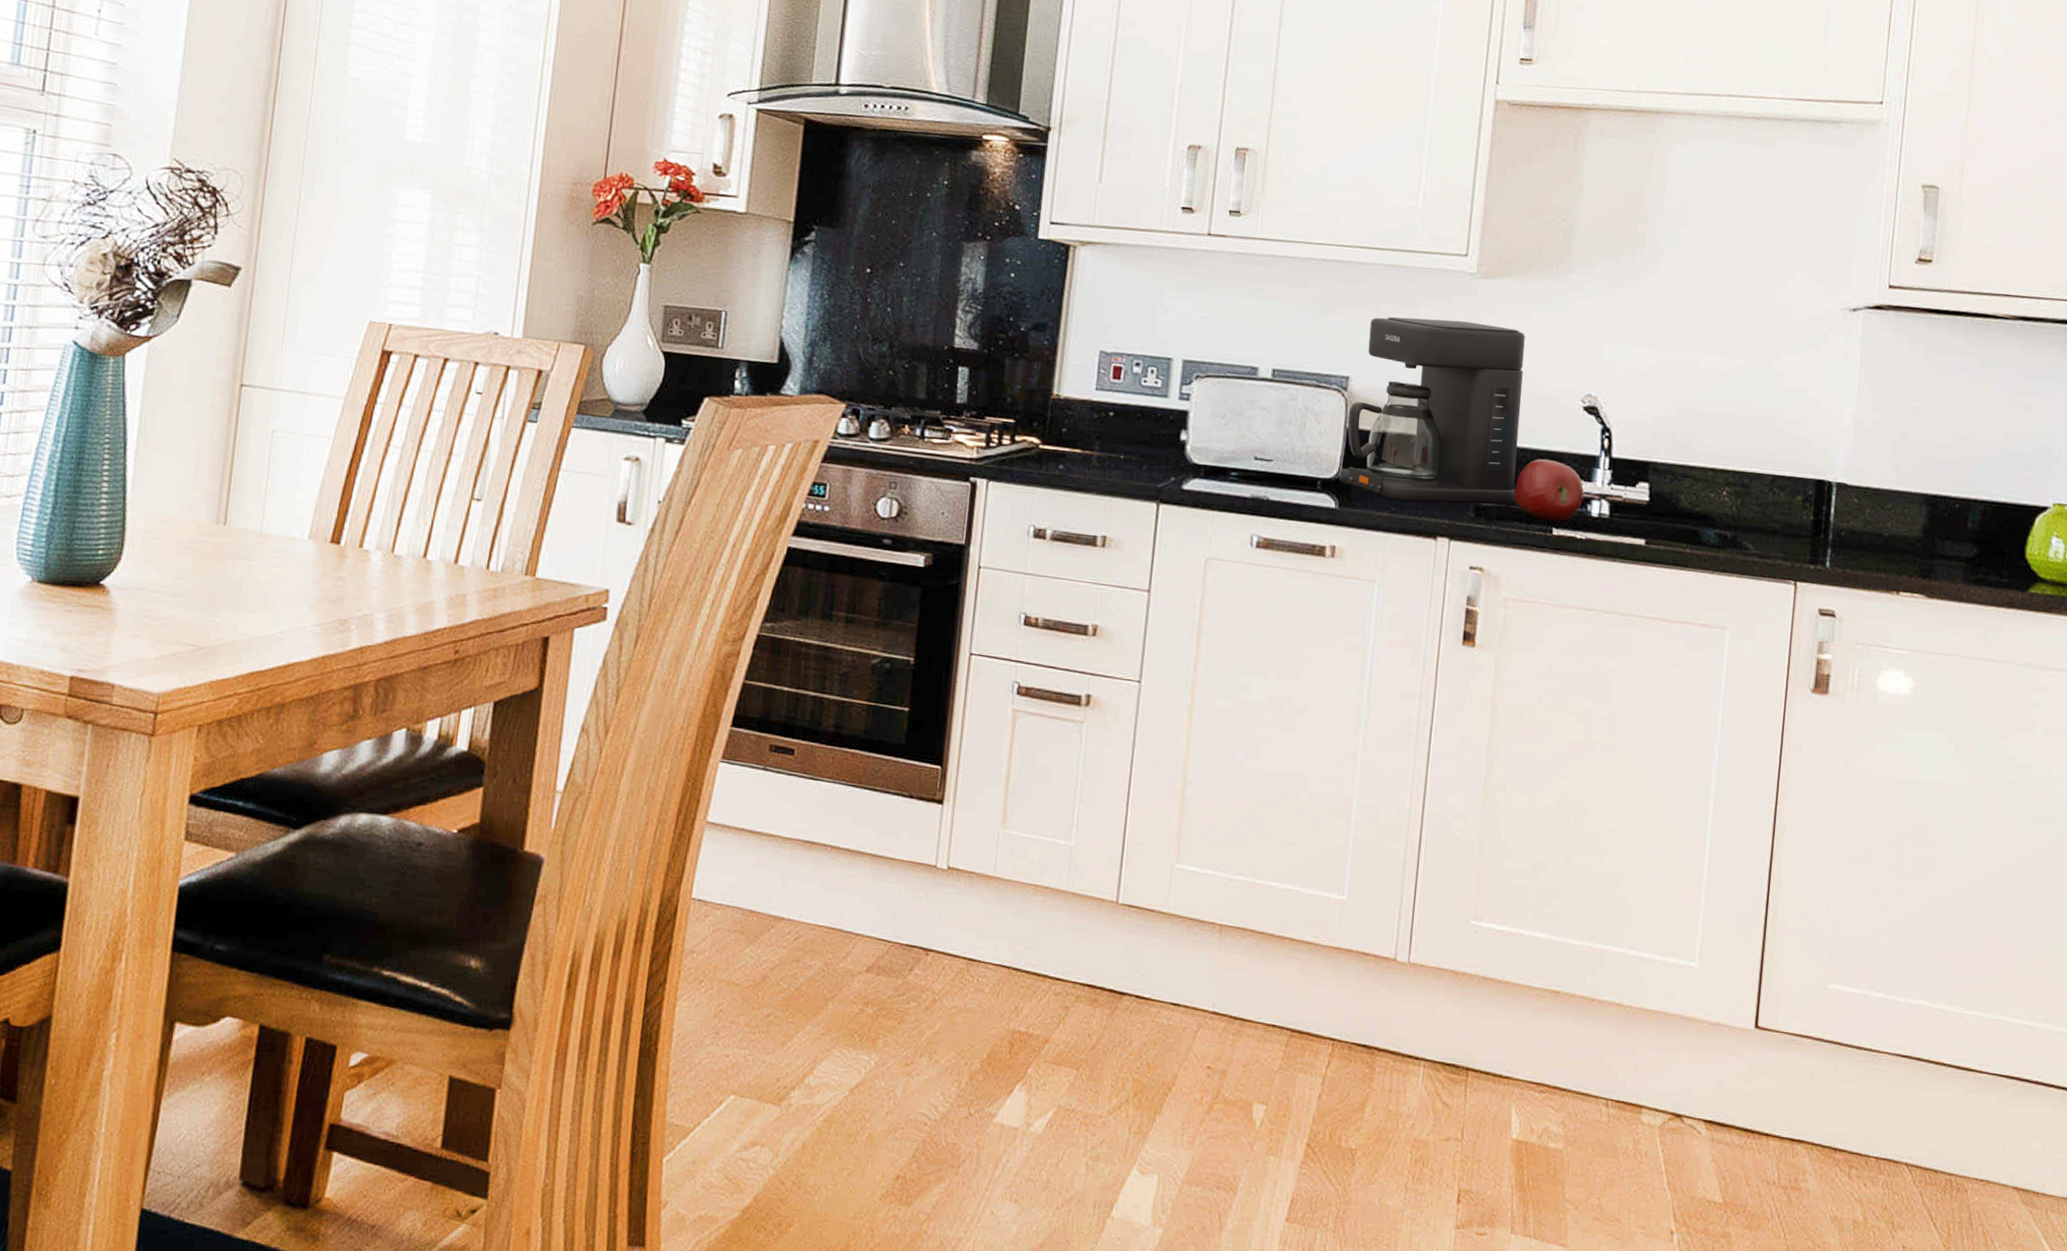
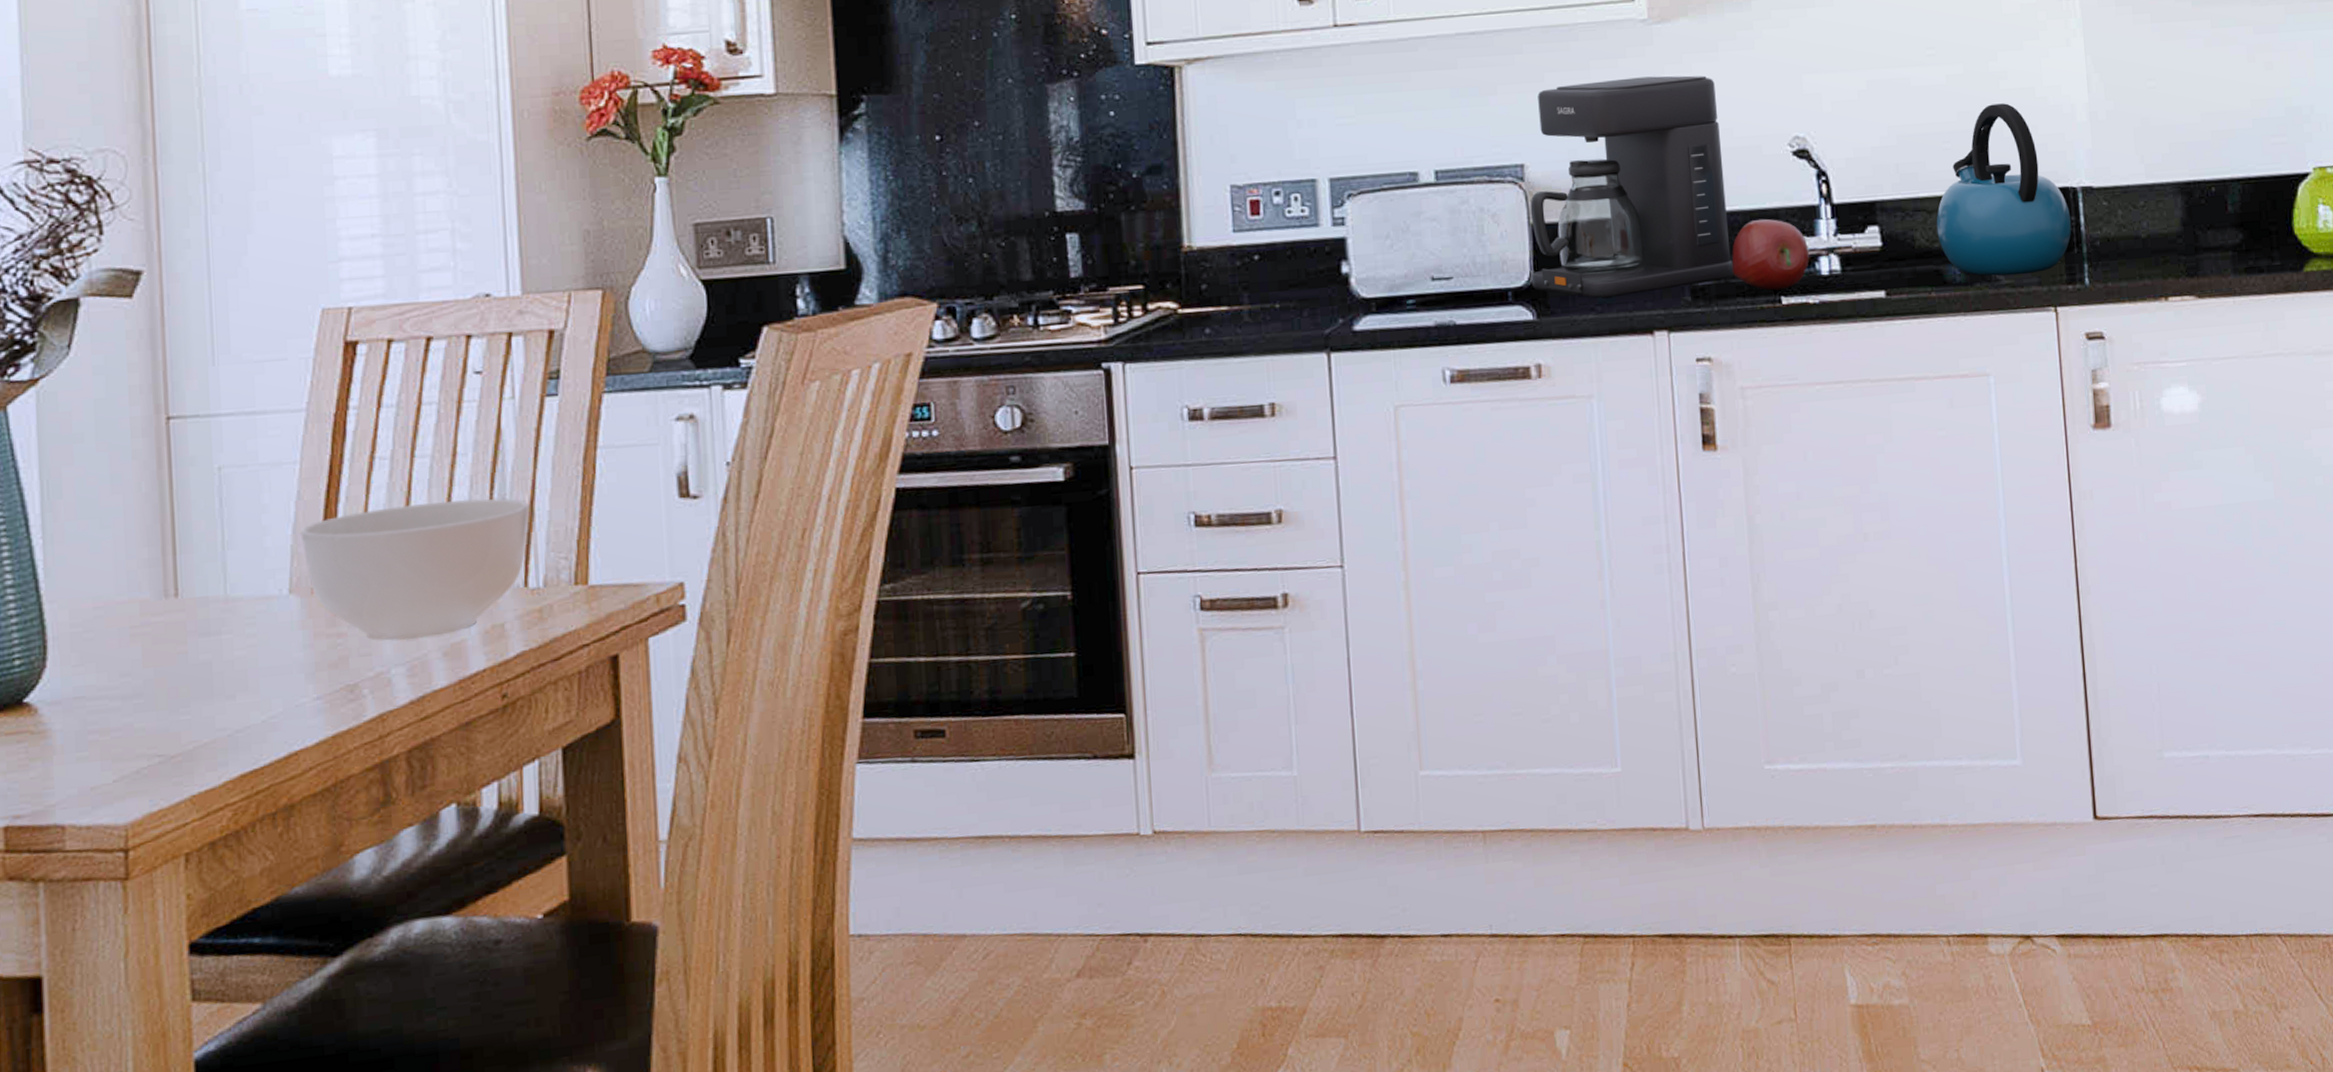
bowl: none [324,485,501,594] -> present [300,498,530,641]
kettle: none [1700,397,1823,549] -> present [1936,103,2072,276]

